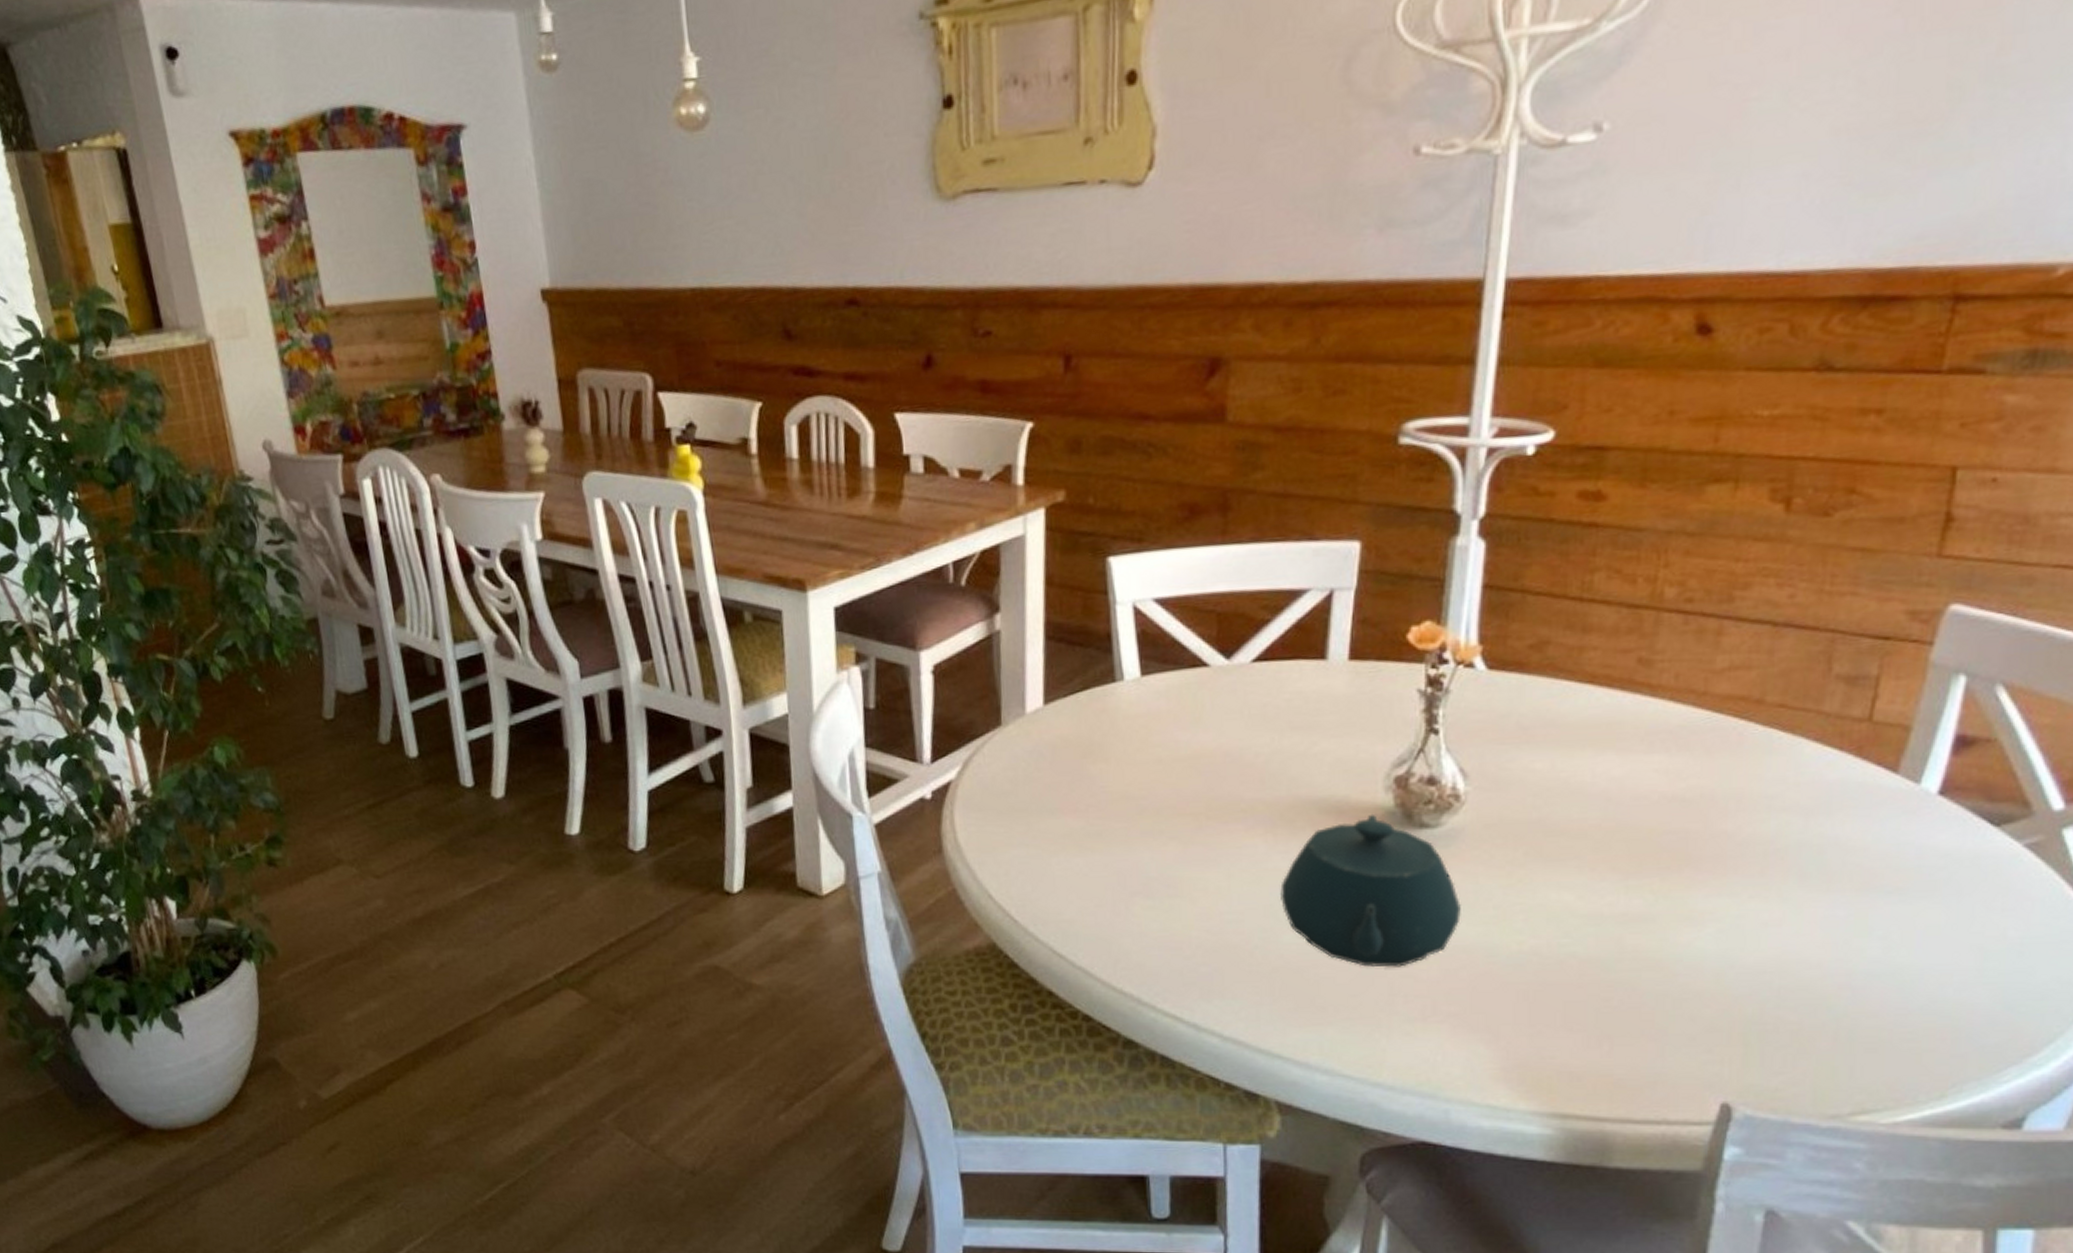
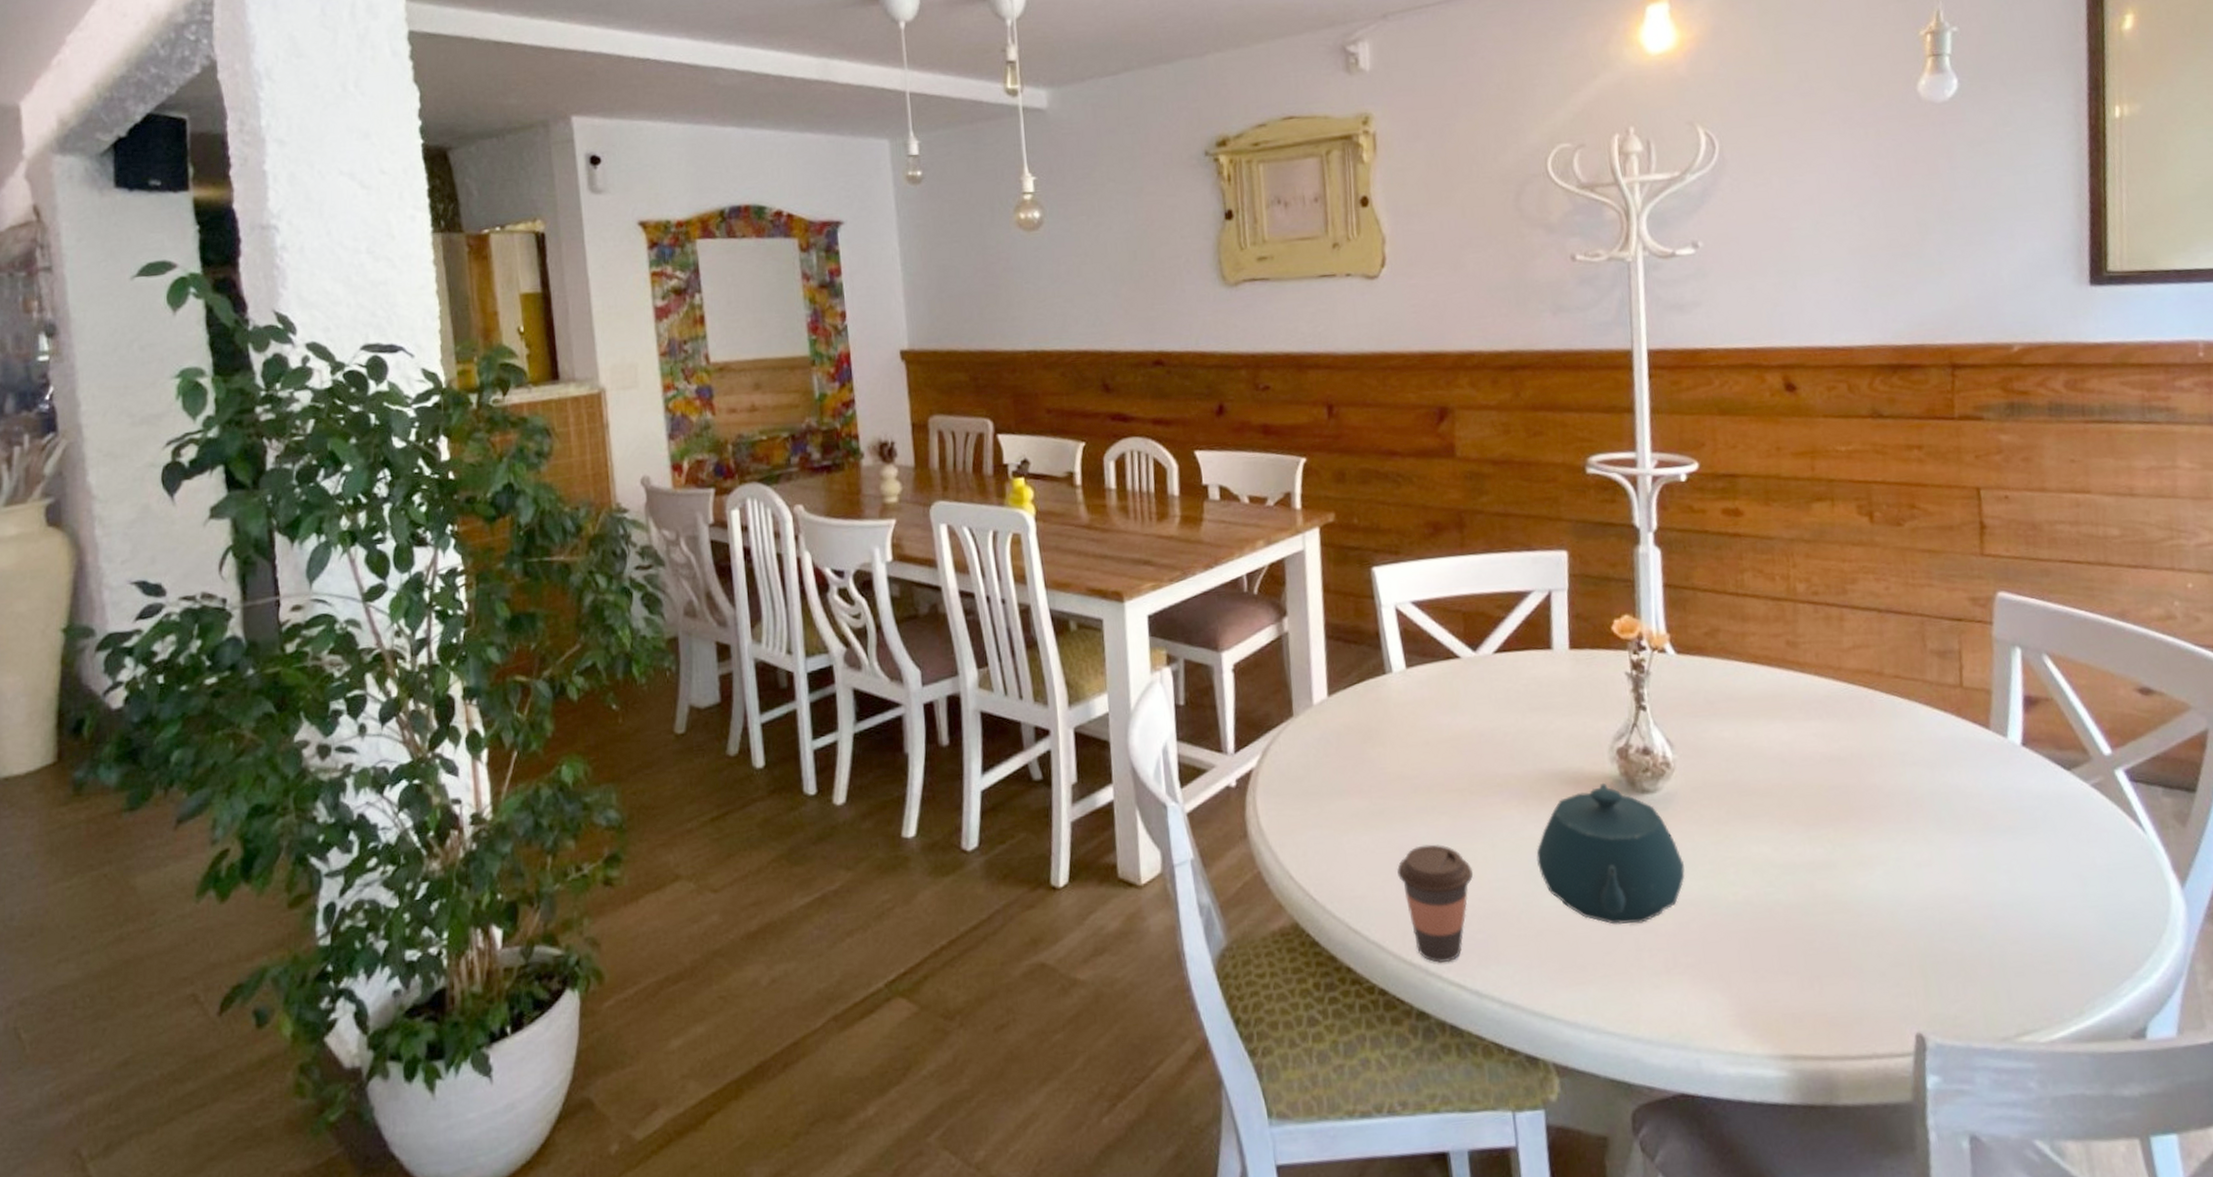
coffee cup: none [1113,870,1203,994] -> present [1397,844,1474,964]

